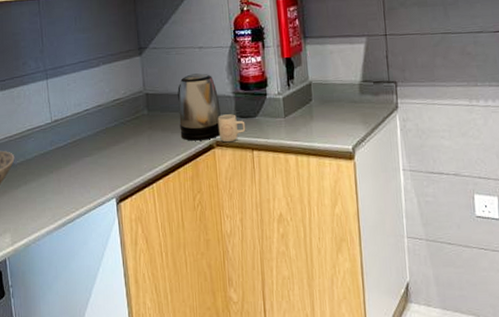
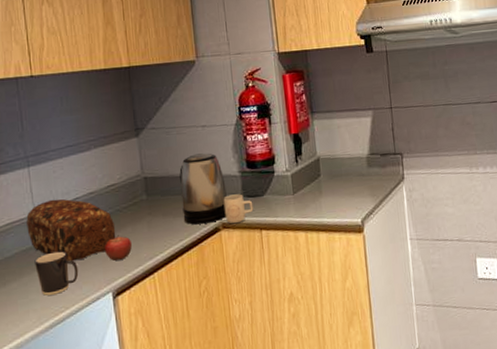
bread loaf: none [44,109,120,167] -> present [26,199,116,262]
mug: none [50,157,87,196] -> present [34,251,79,296]
fruit: none [109,146,134,169] -> present [104,235,132,261]

